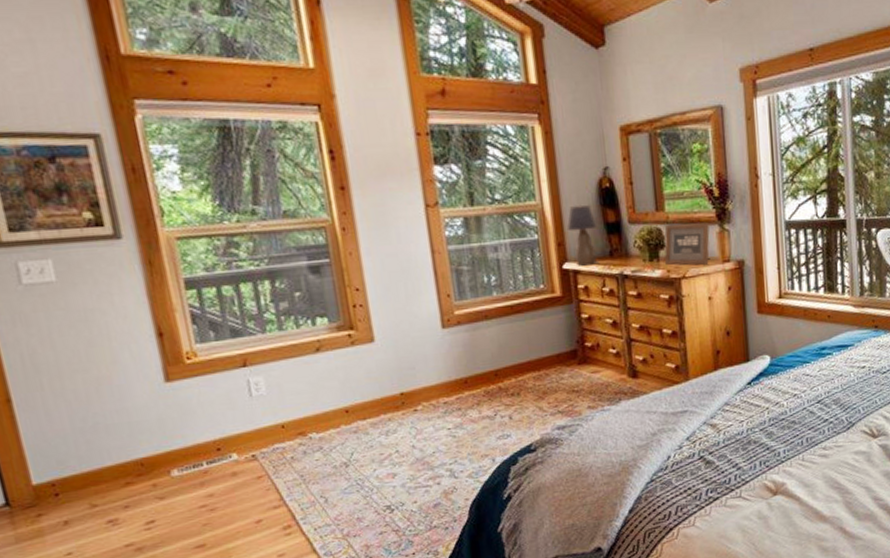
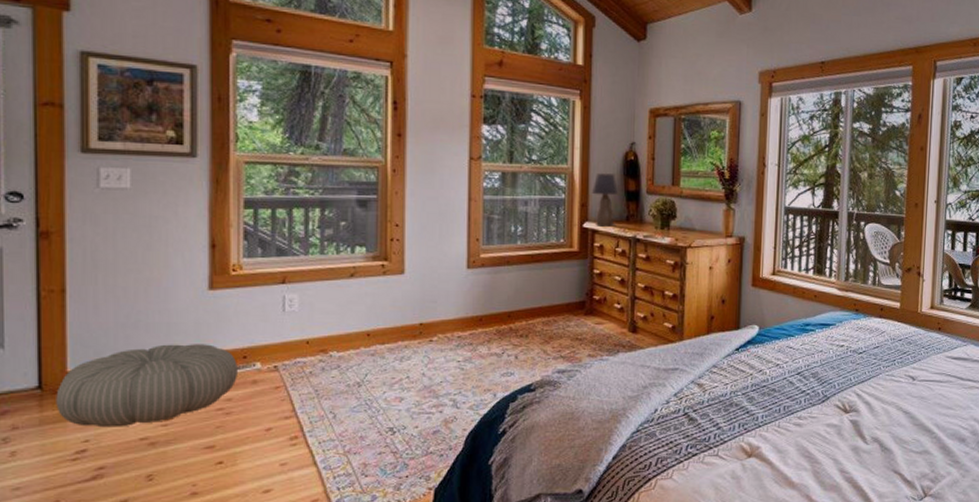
pouf: none [26,440,215,539] -> present [56,344,237,428]
picture frame: present [664,222,710,265] -> none [674,198,717,237]

